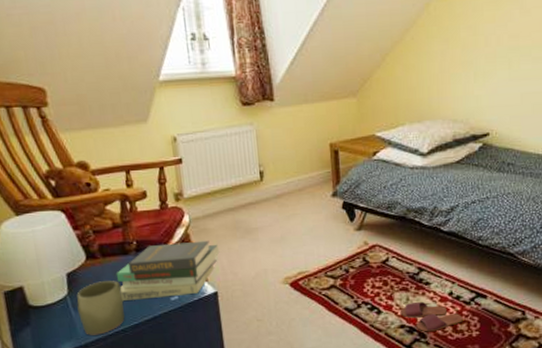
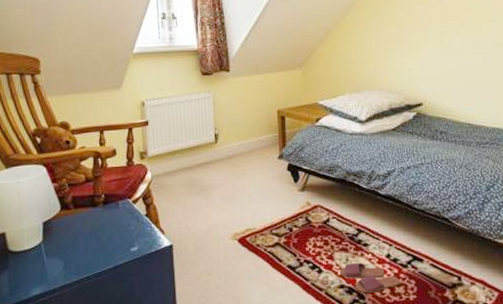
mug: present [76,281,126,335] -> none [49,230,91,281]
books: present [116,240,220,301] -> none [85,196,177,249]

